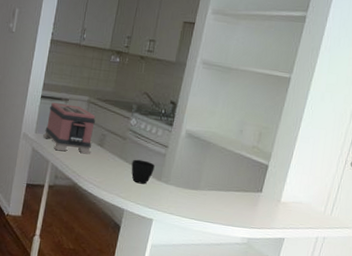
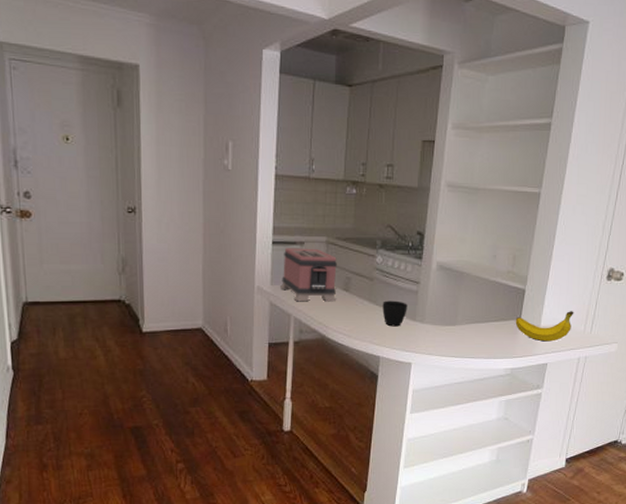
fruit: none [256,190,316,218] -> present [515,311,574,342]

